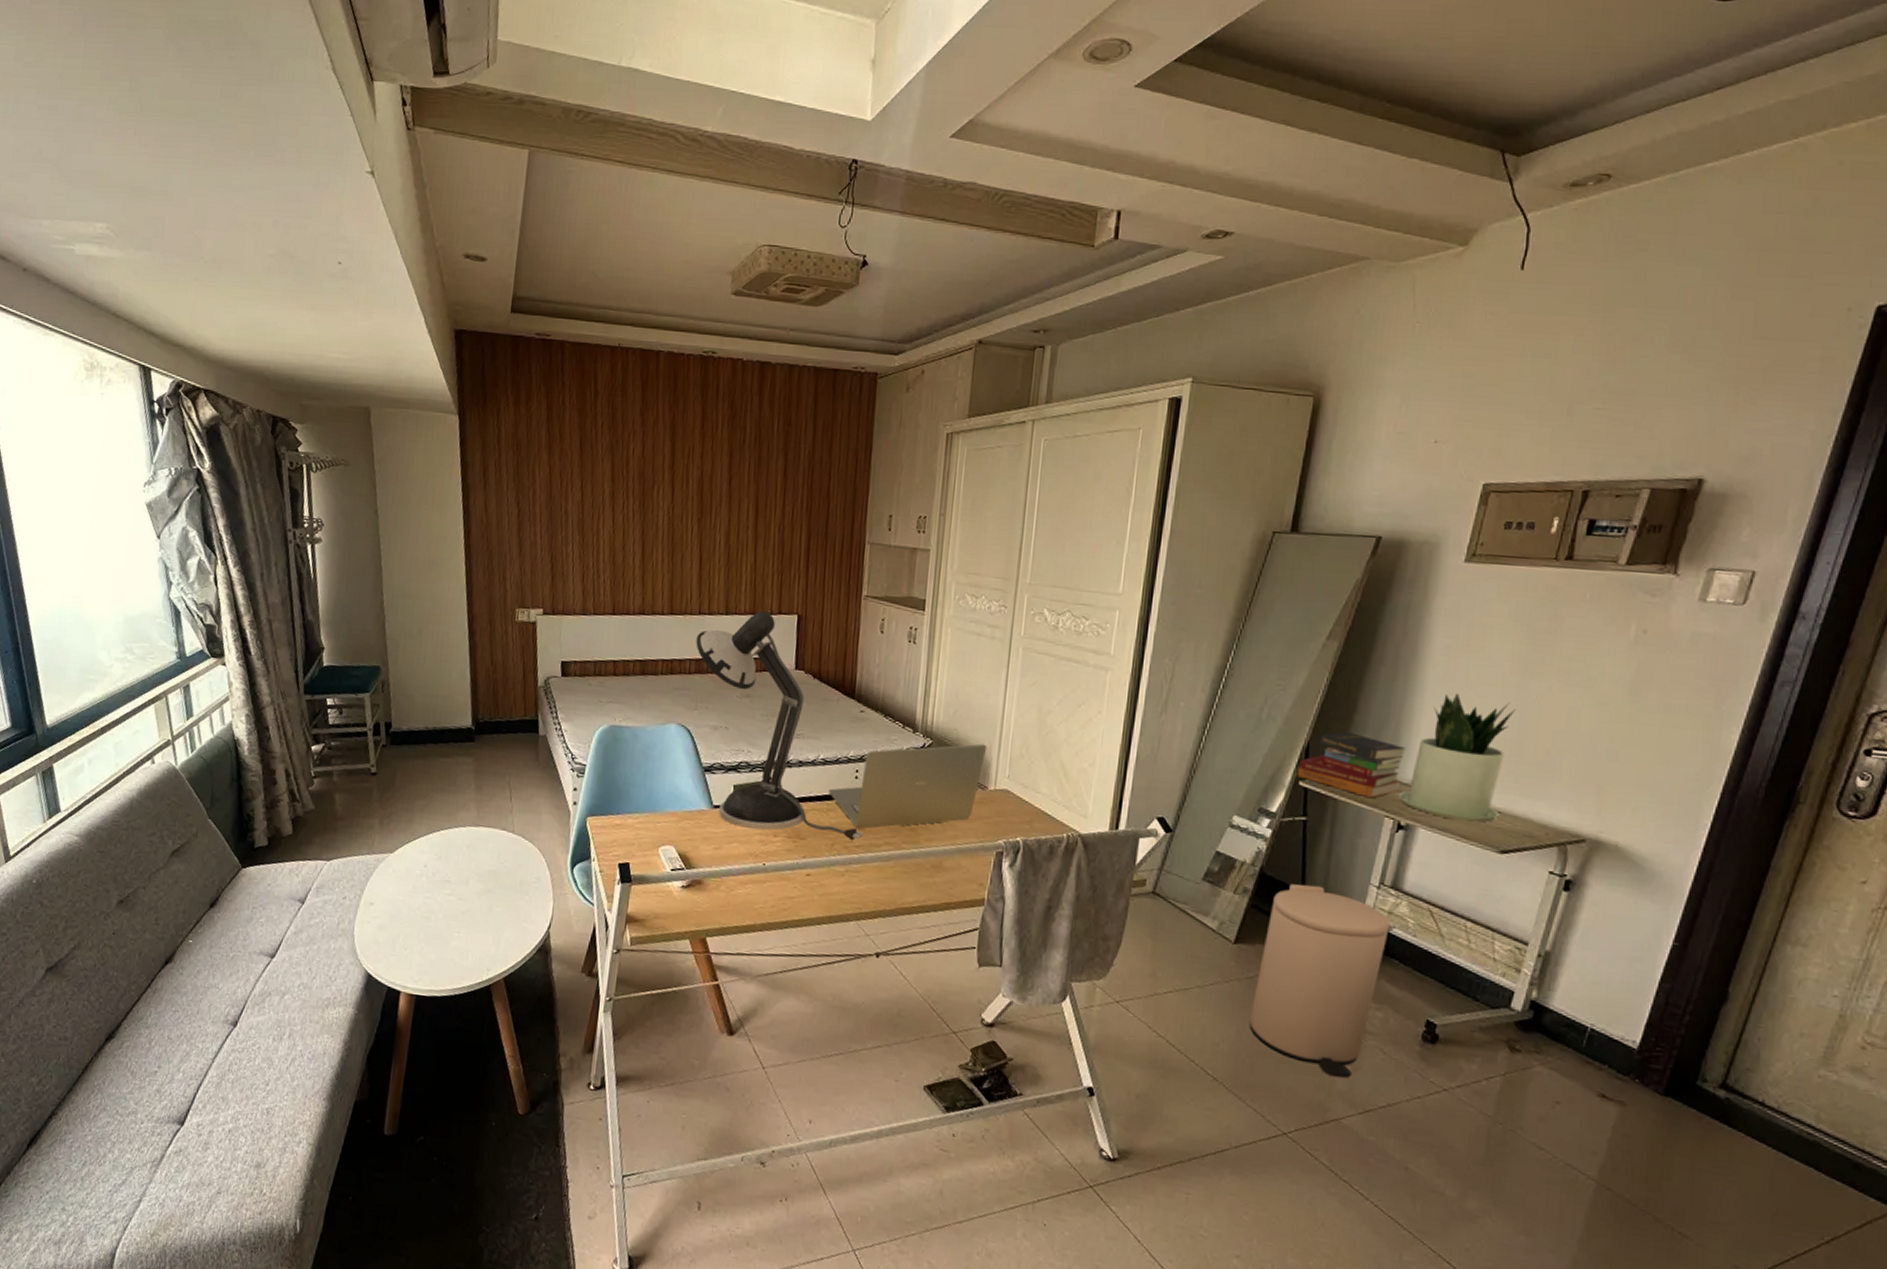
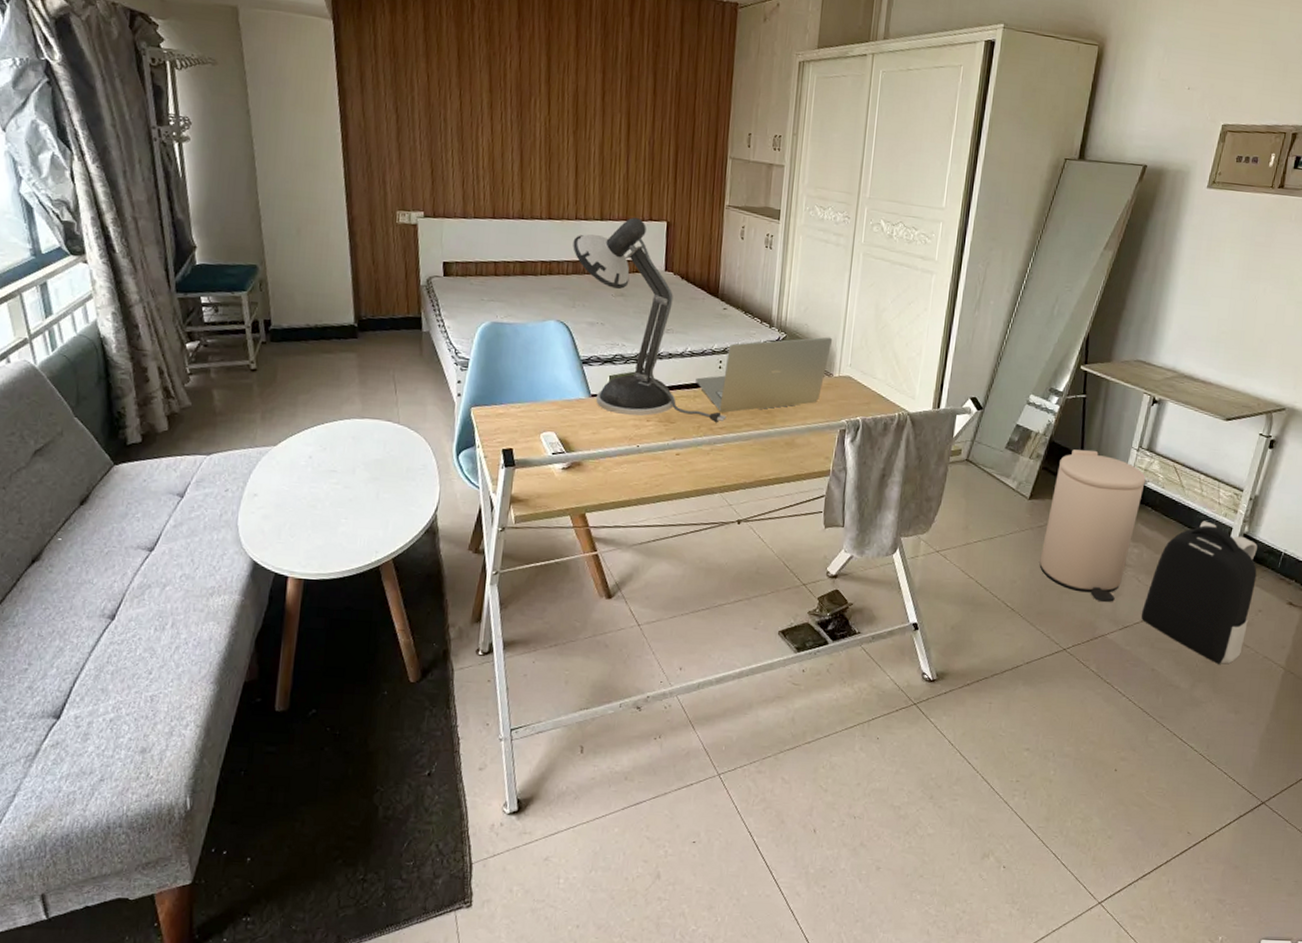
books: present [1296,732,1406,799] -> none [1079,325,1161,379]
backpack: none [1388,980,1552,1169] -> present [1141,521,1258,664]
planter: present [1398,692,1517,823] -> none [1154,293,1241,397]

